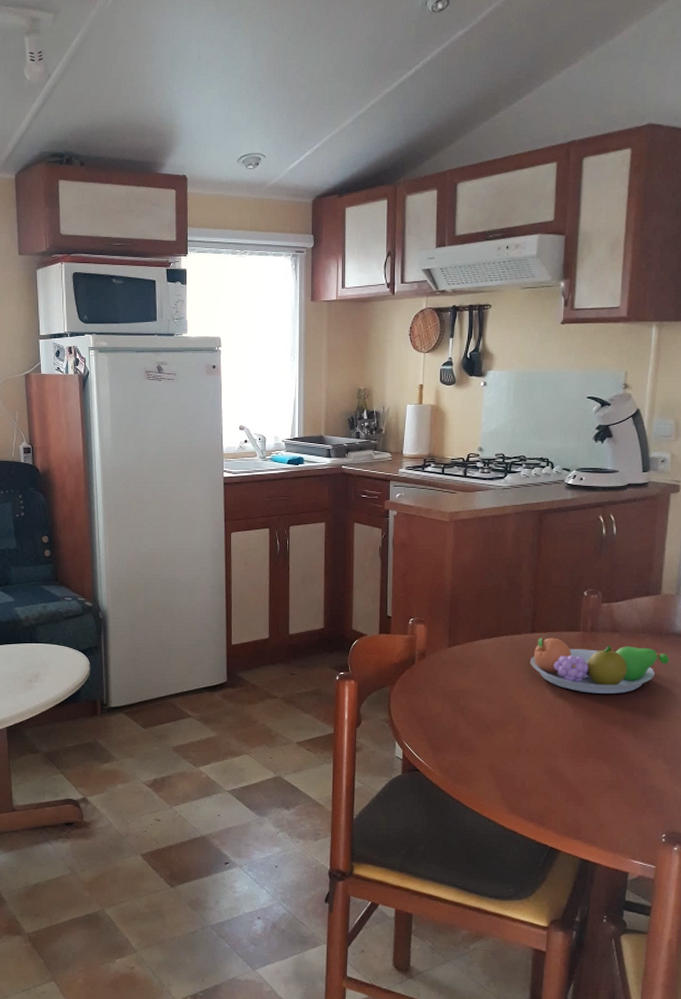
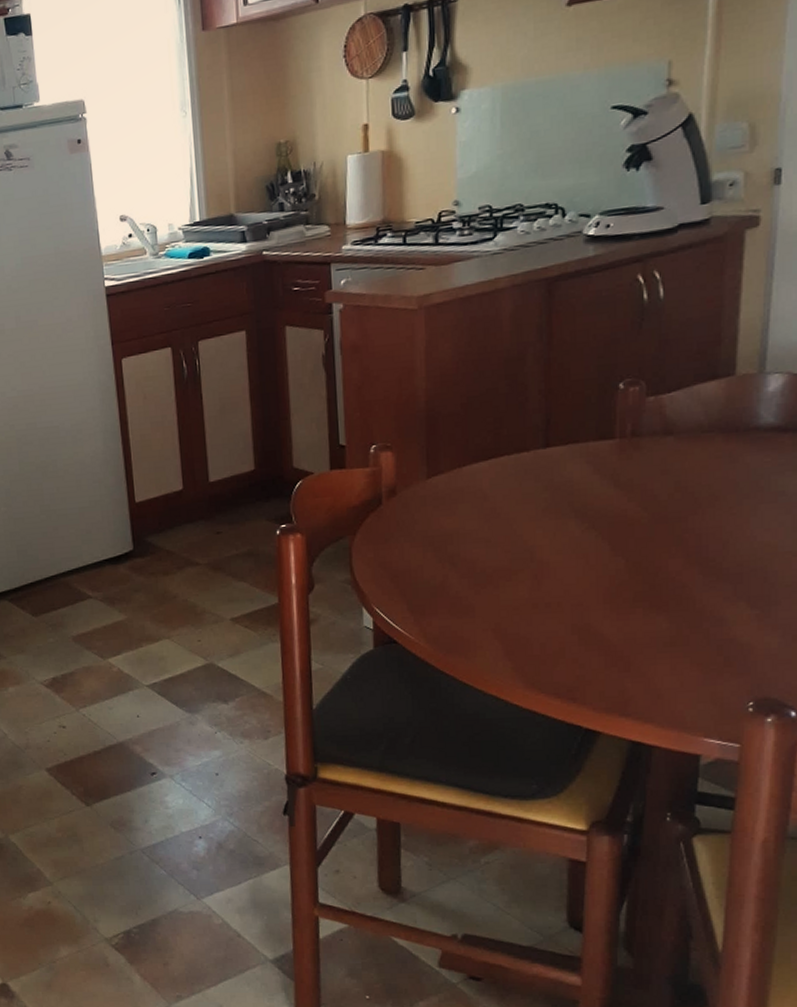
fruit bowl: present [530,637,669,694] -> none [544,451,752,522]

